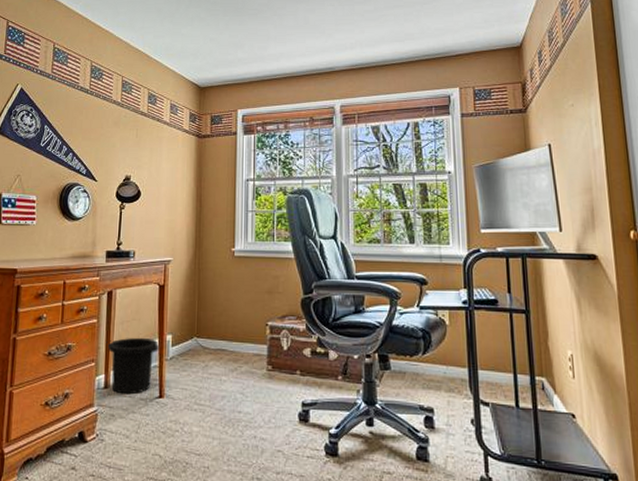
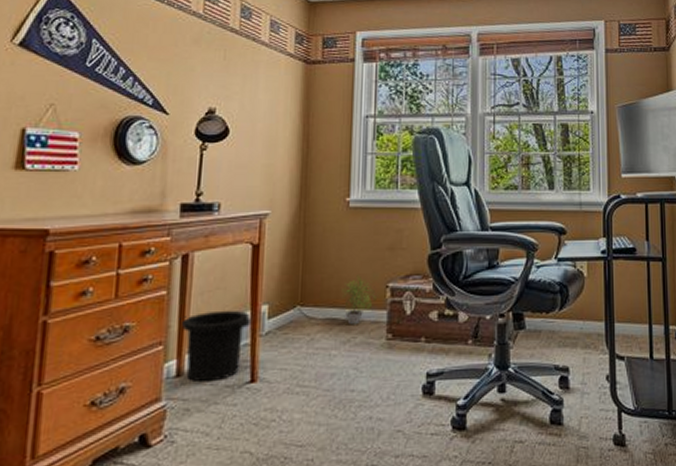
potted plant: none [229,314,258,356] -> present [341,275,376,325]

